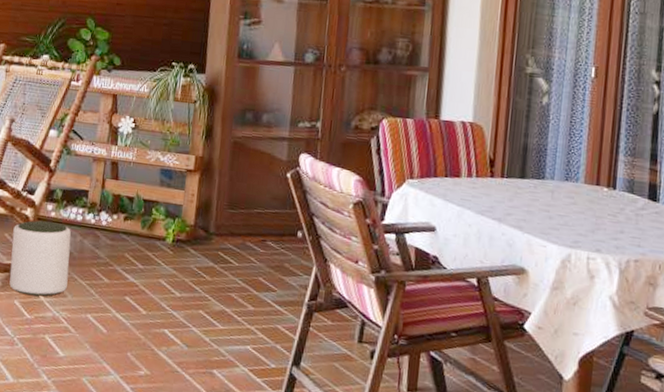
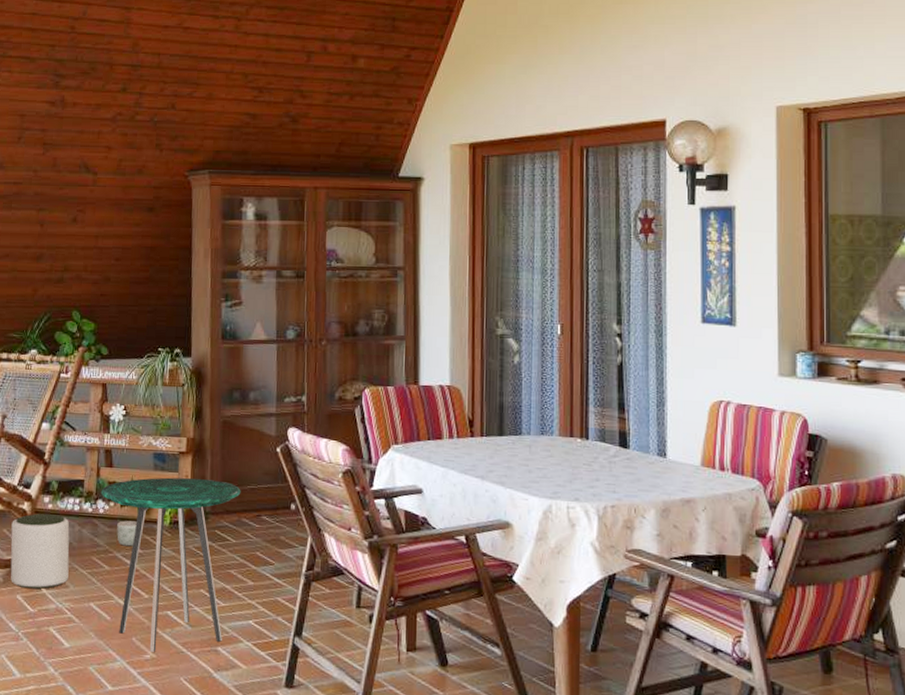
side table: none [104,193,248,369] -> present [101,477,241,652]
planter: none [118,234,139,261] -> present [117,520,137,547]

